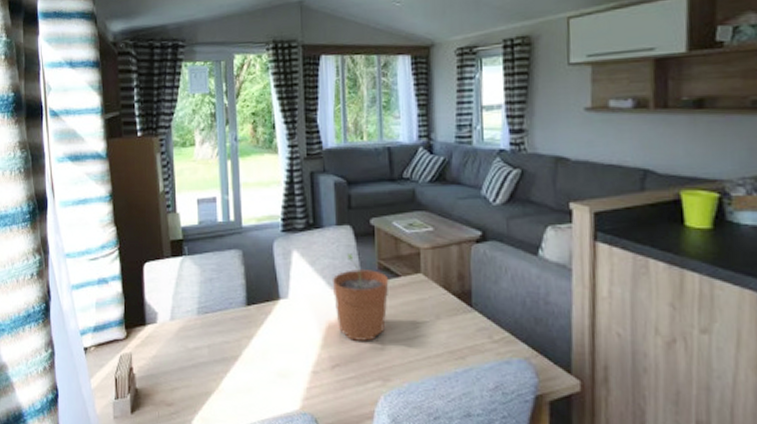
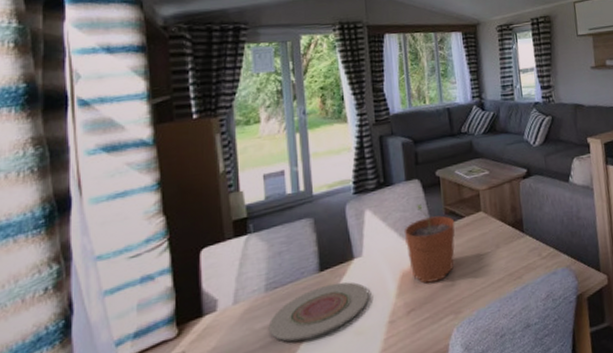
plate: none [199,320,293,369] -> present [268,282,369,342]

